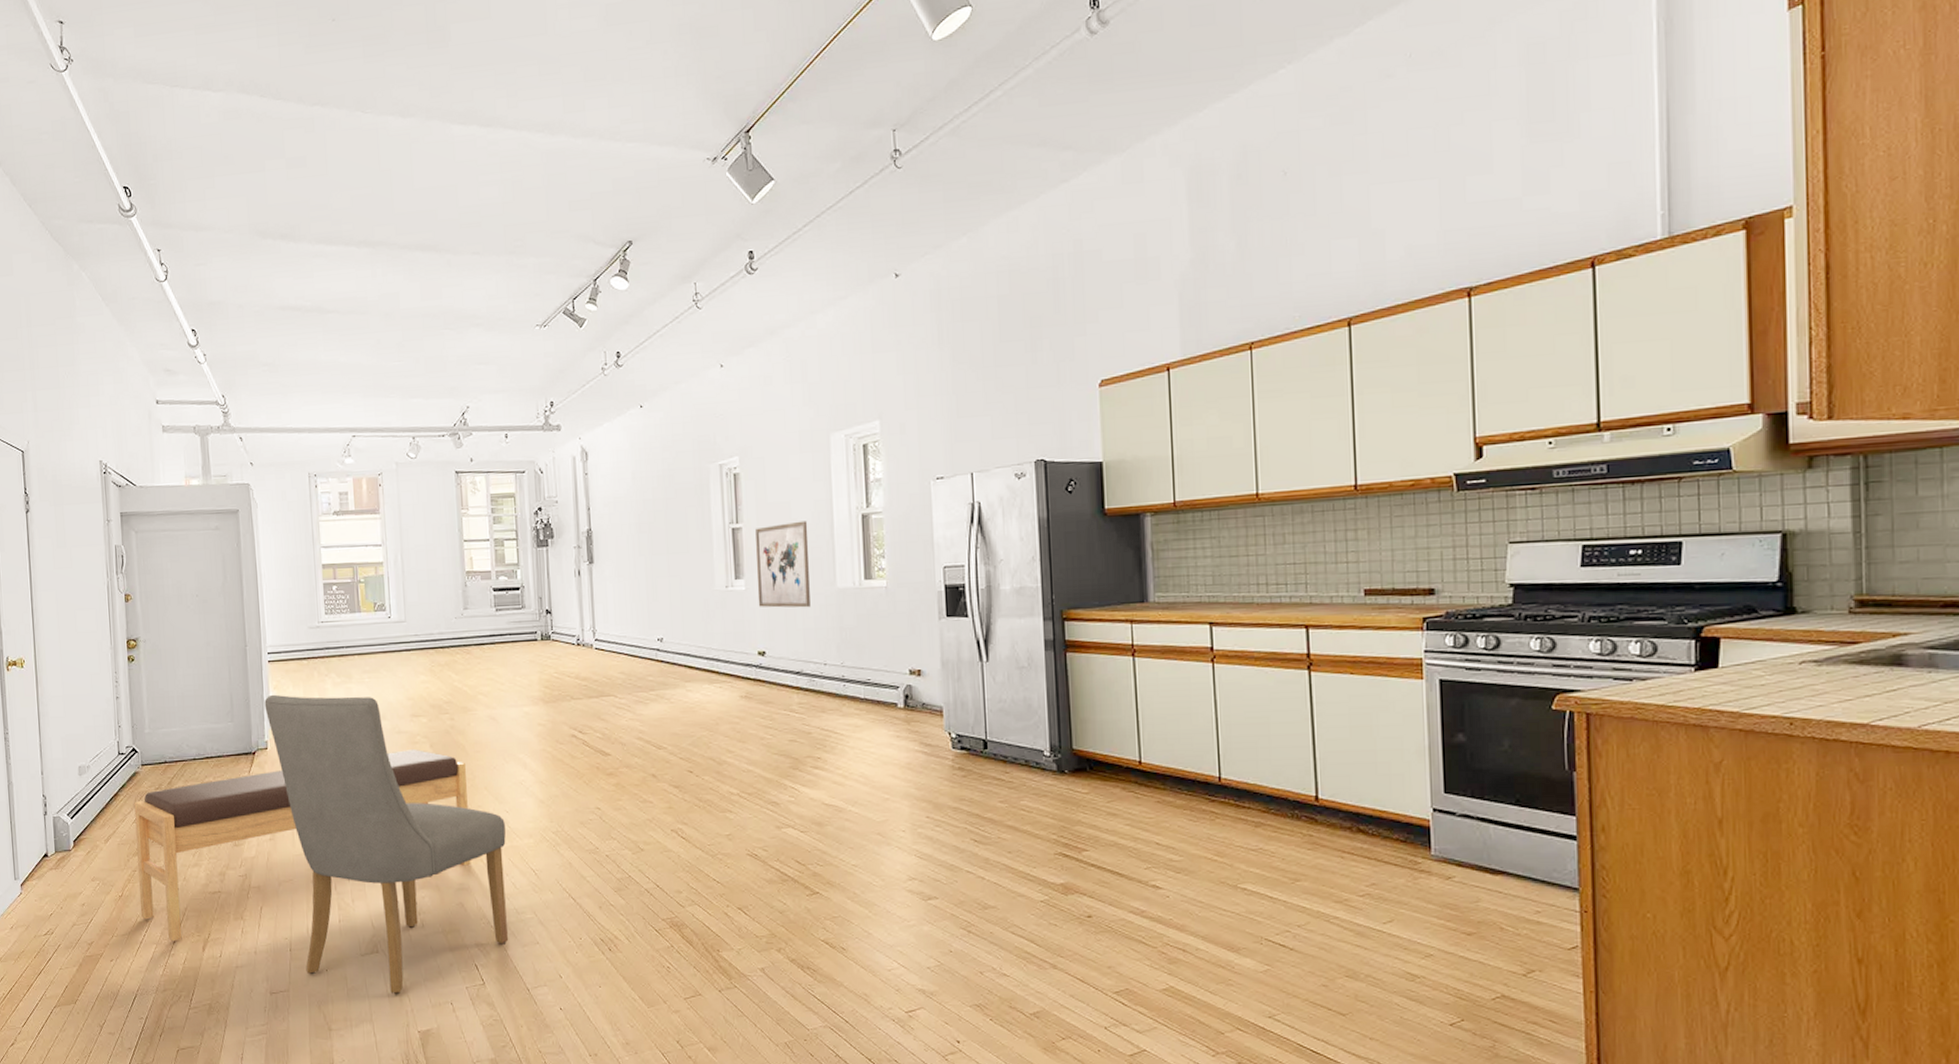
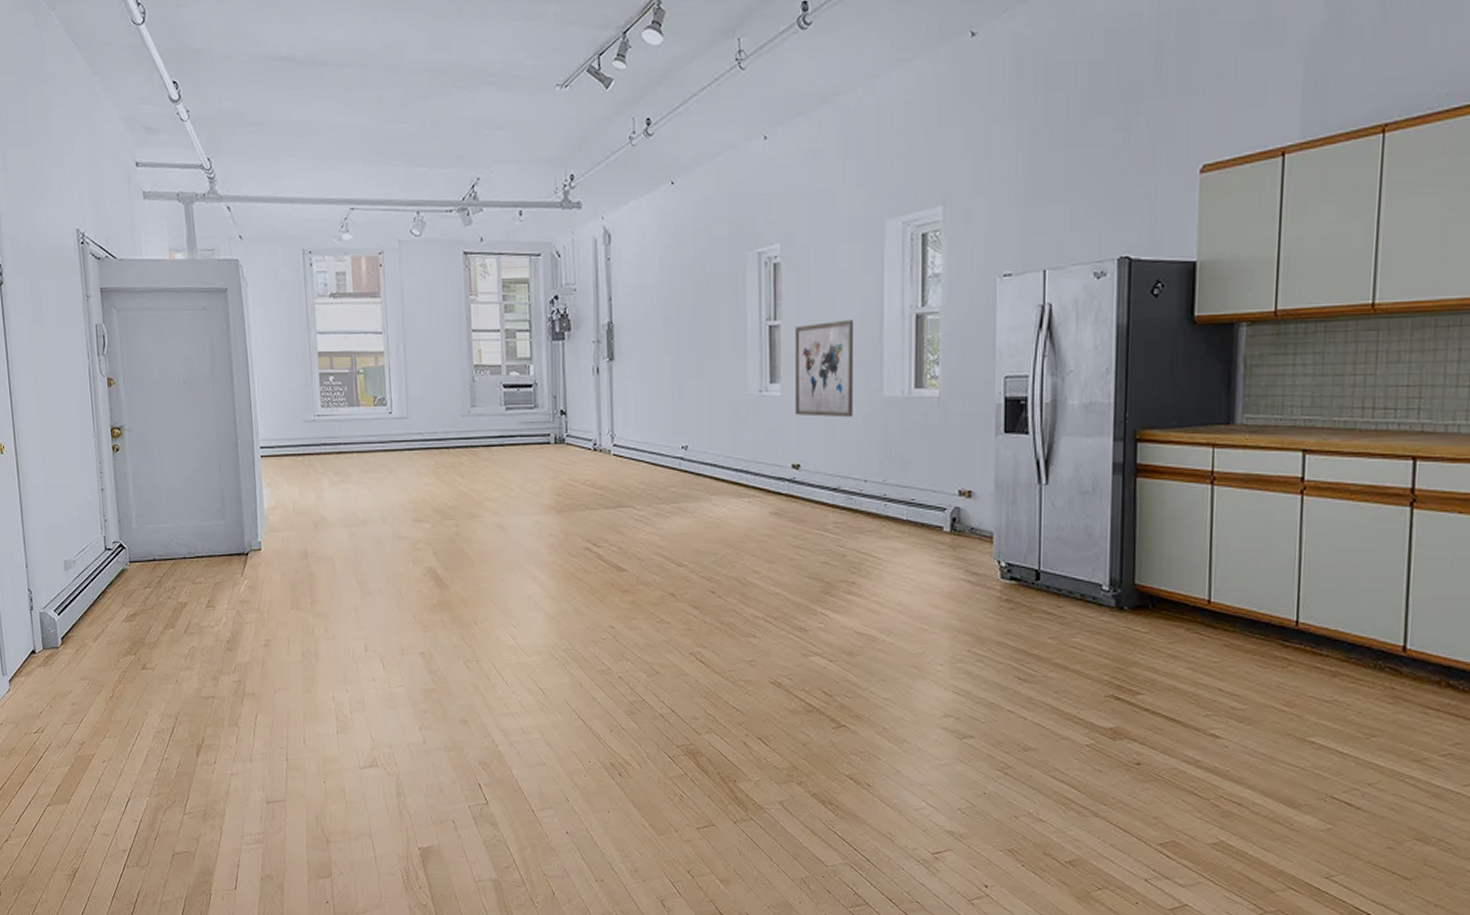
bench: present [134,750,471,942] -> none [123,557,476,746]
chair: present [264,694,509,995] -> none [257,492,514,810]

